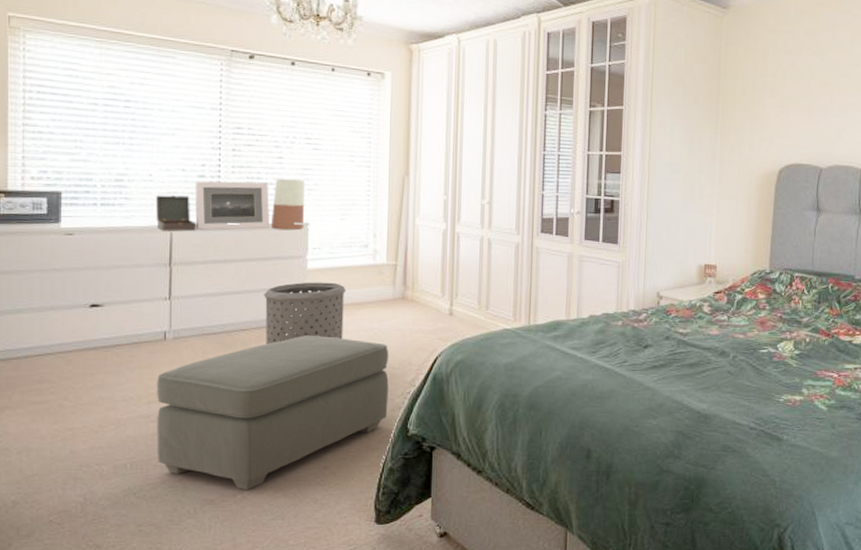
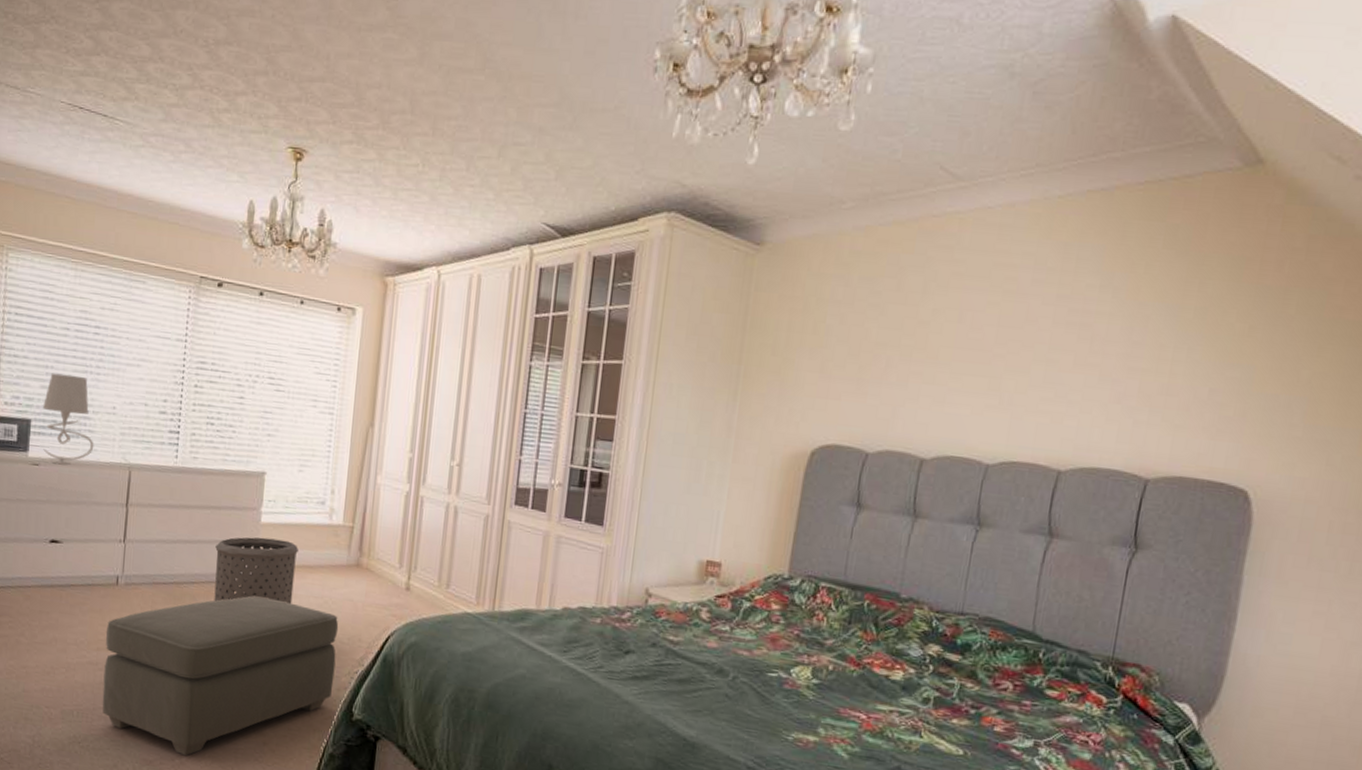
table lamp: none [74,146,132,233] -> present [42,373,94,466]
jewelry box: present [155,194,197,232] -> none [116,429,155,472]
picture frame: present [194,181,270,231] -> none [153,417,228,475]
vase: present [270,178,306,231] -> none [227,420,265,480]

